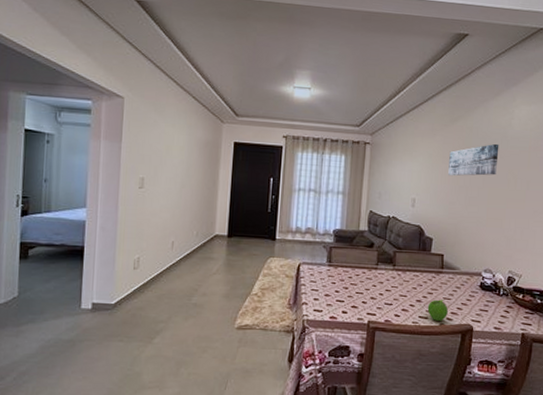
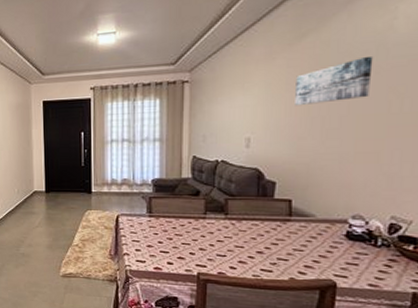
fruit: present [427,299,448,321] -> none [271,251,300,275]

